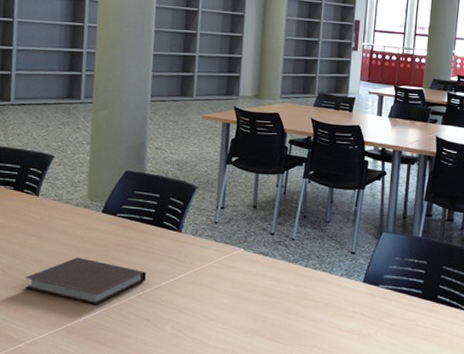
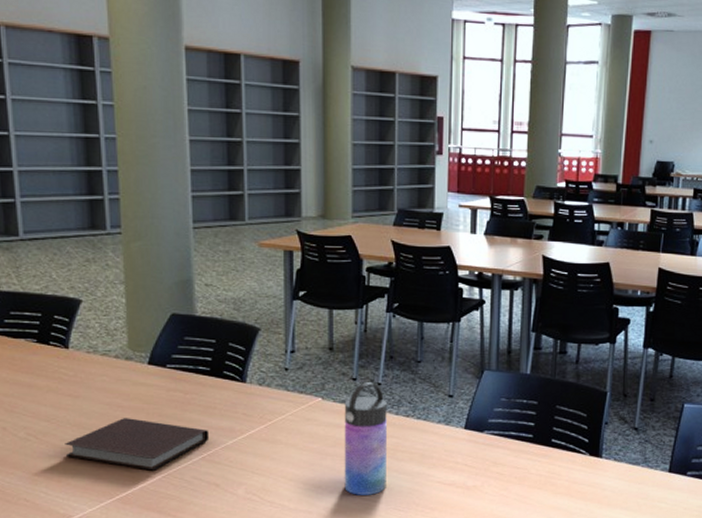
water bottle: none [257,237,298,337] -> present [344,382,387,495]

